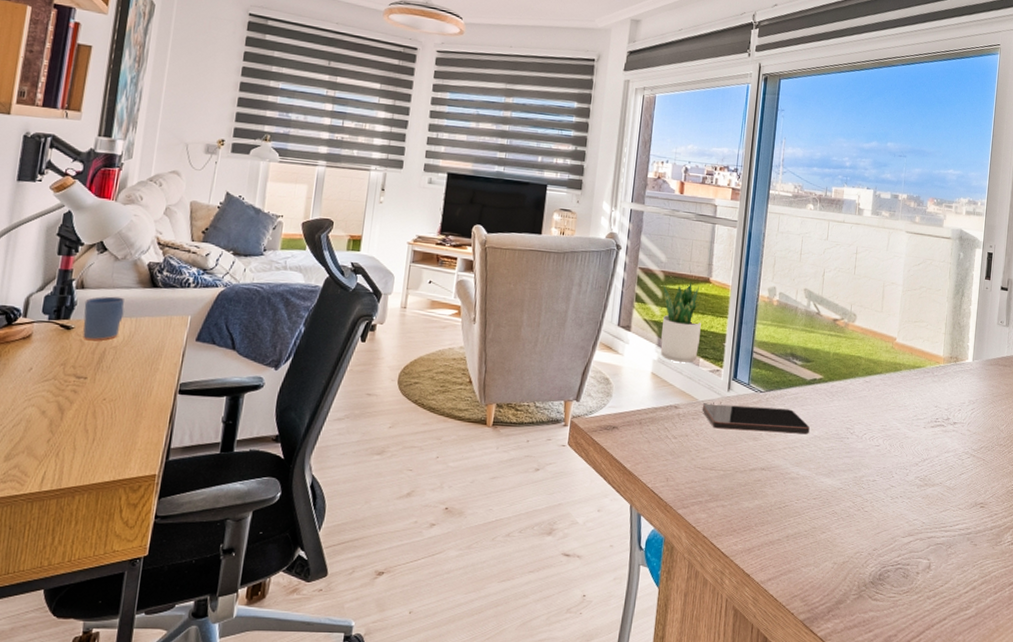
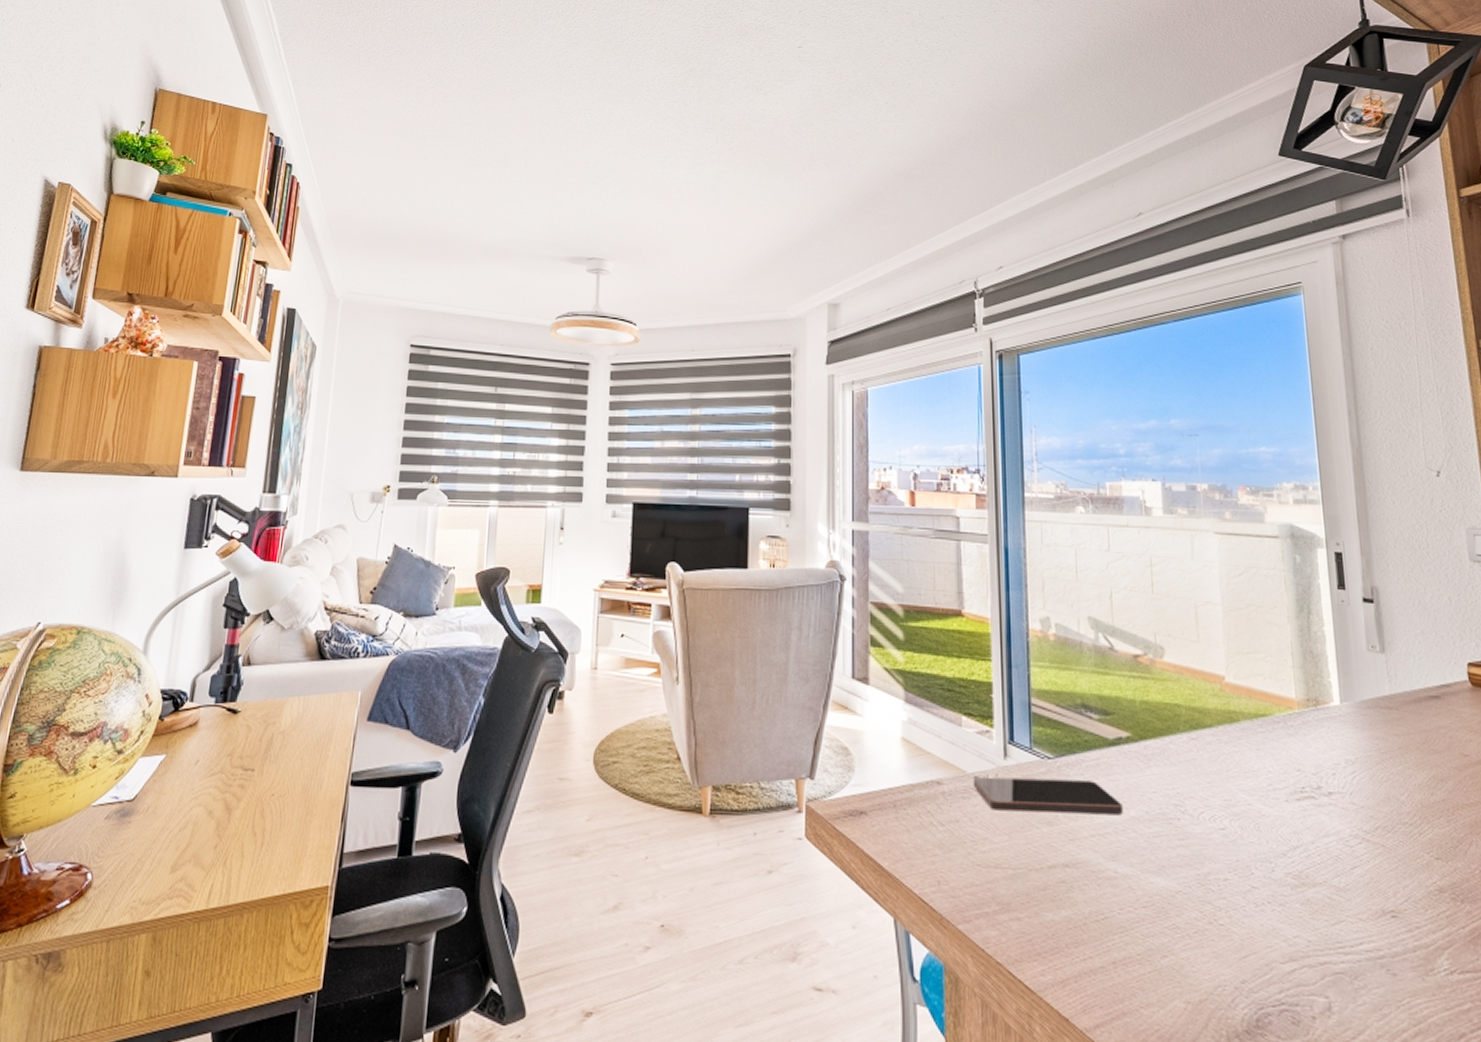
mug: present [83,296,124,341] -> none [249,672,292,726]
planter: present [660,282,702,363] -> none [904,616,959,722]

